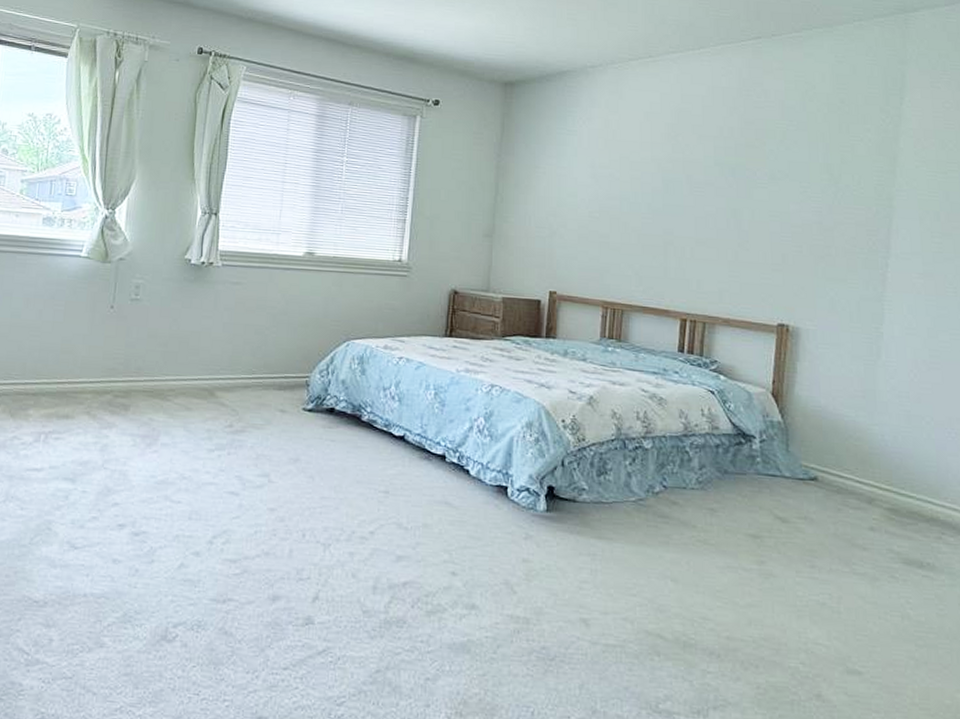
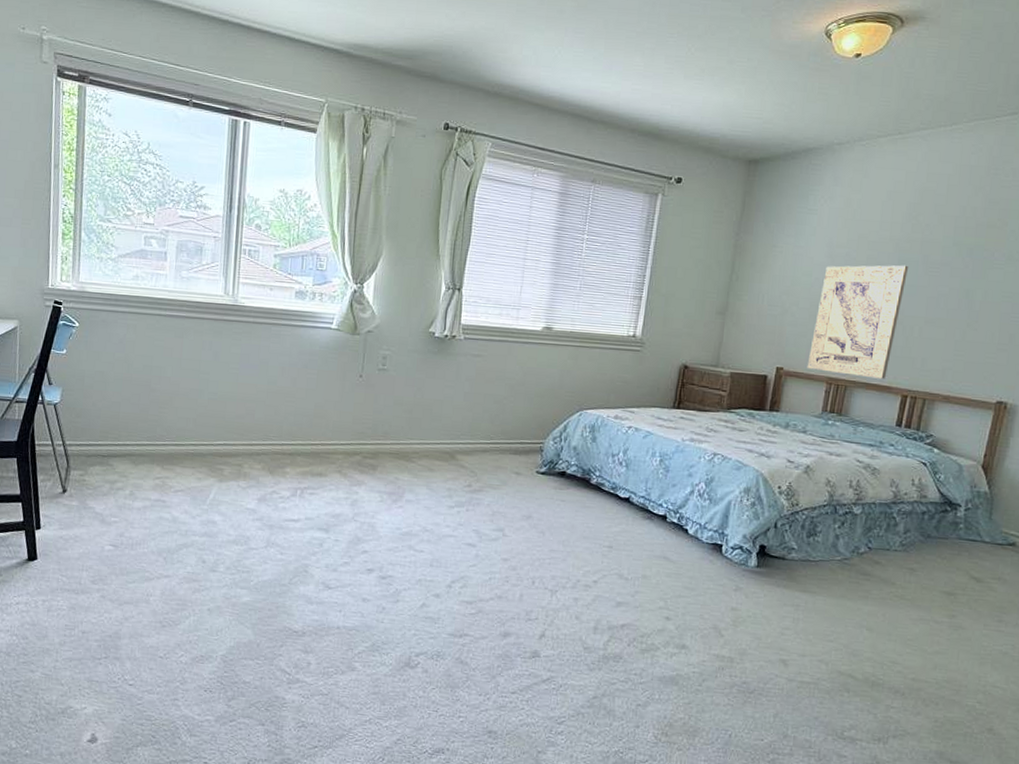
wall art: none [581,185,673,302] -> present [807,265,908,379]

